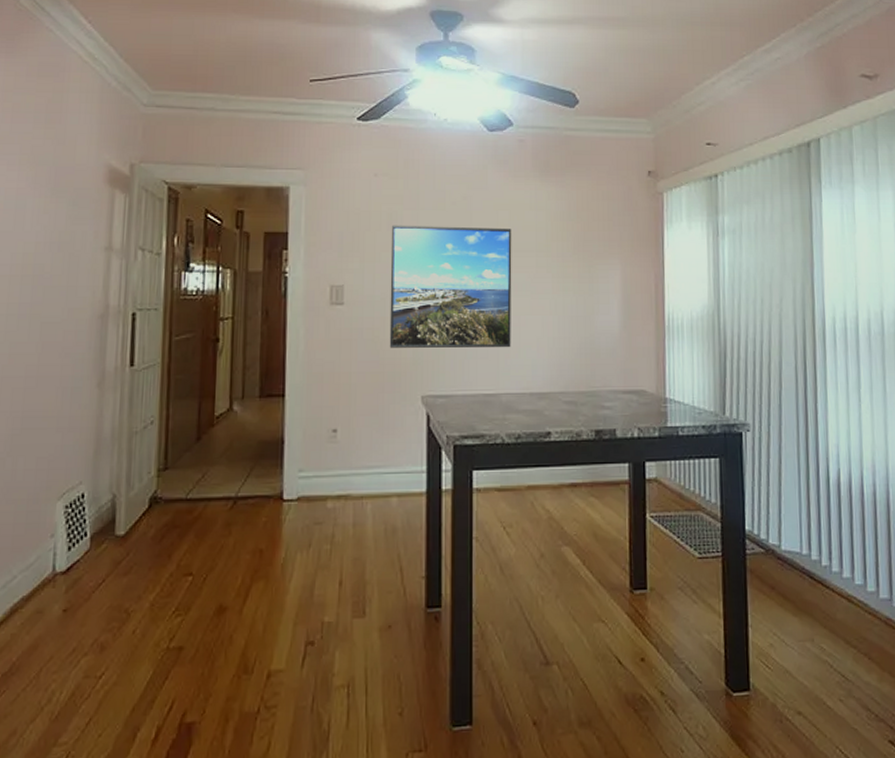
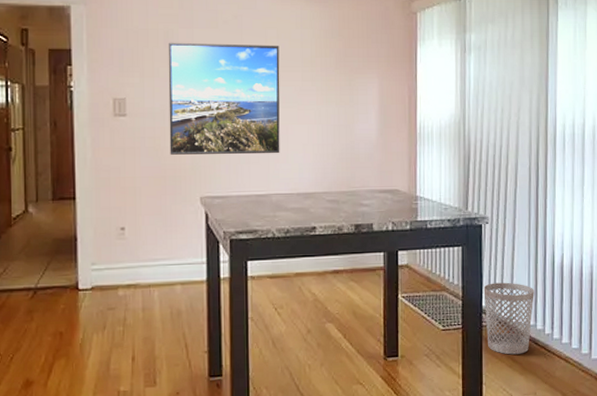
wastebasket: none [746,501,807,591] -> present [483,282,534,355]

